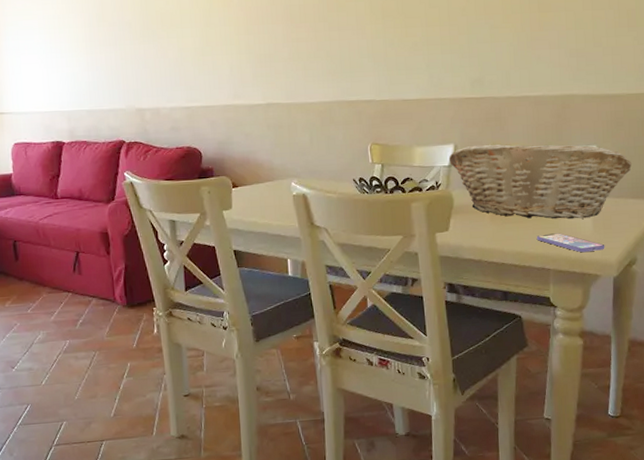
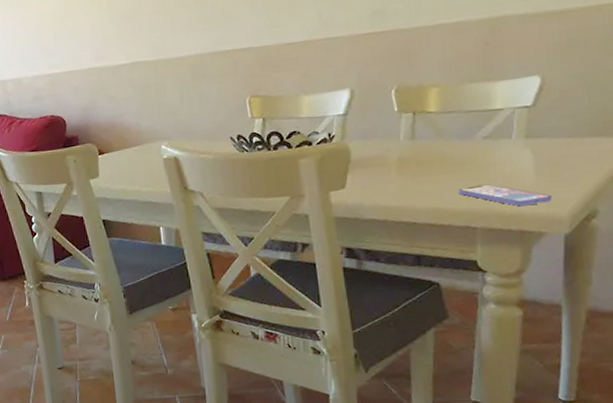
fruit basket: present [448,144,632,220] -> none [343,75,590,169]

